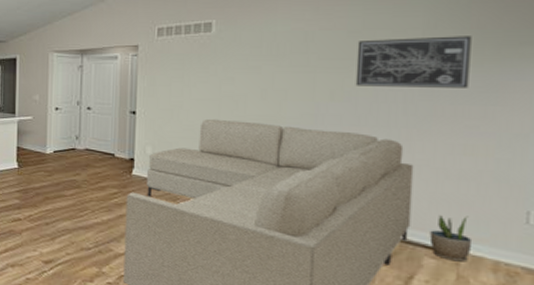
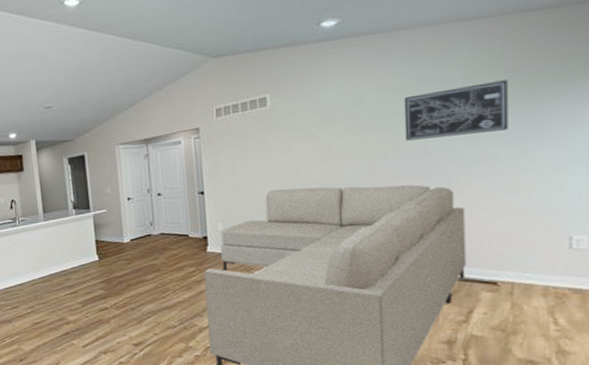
potted plant: present [429,215,473,262] -> none [484,248,523,292]

